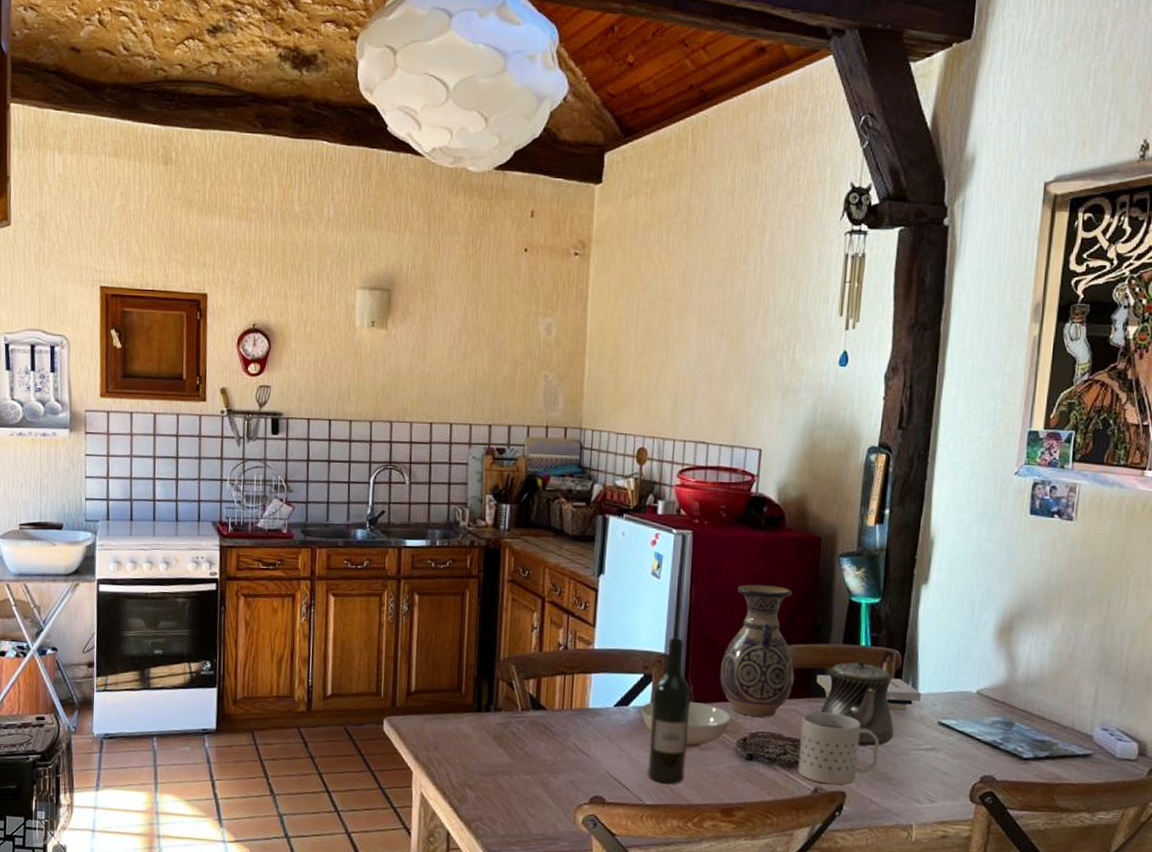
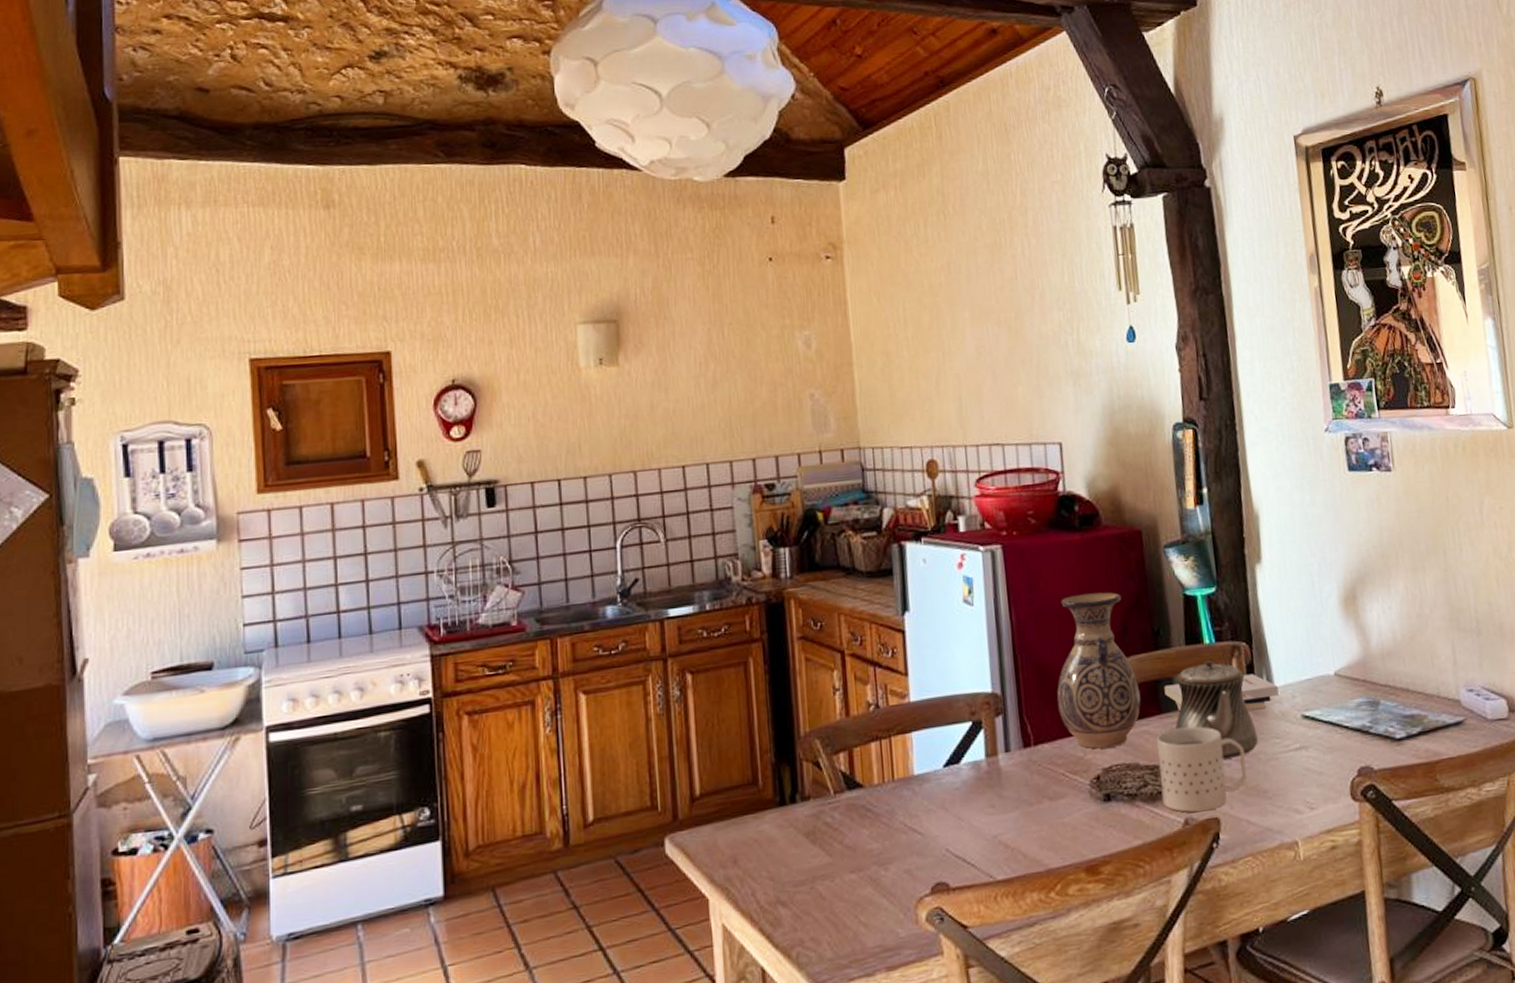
bowl: present [641,701,732,748] -> none [975,743,1080,801]
wine bottle: present [647,637,692,784] -> none [985,671,1038,850]

